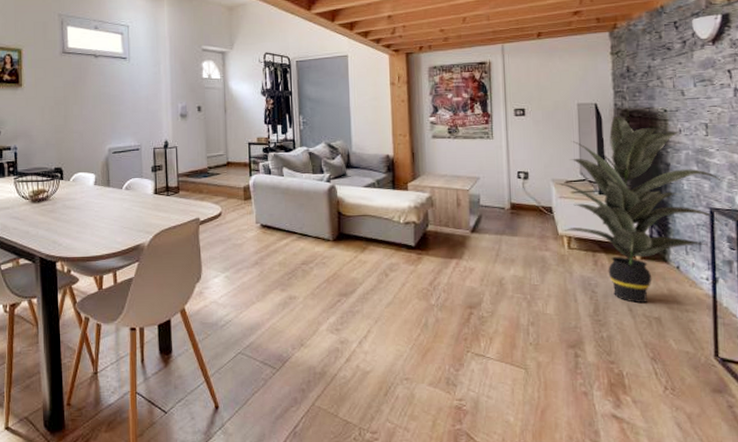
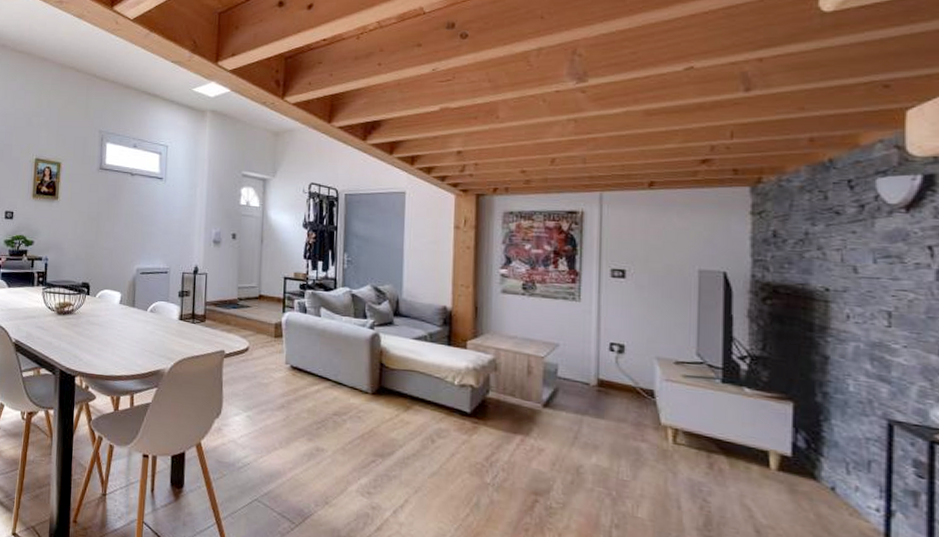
indoor plant: present [555,116,726,304] -> none [661,289,916,527]

